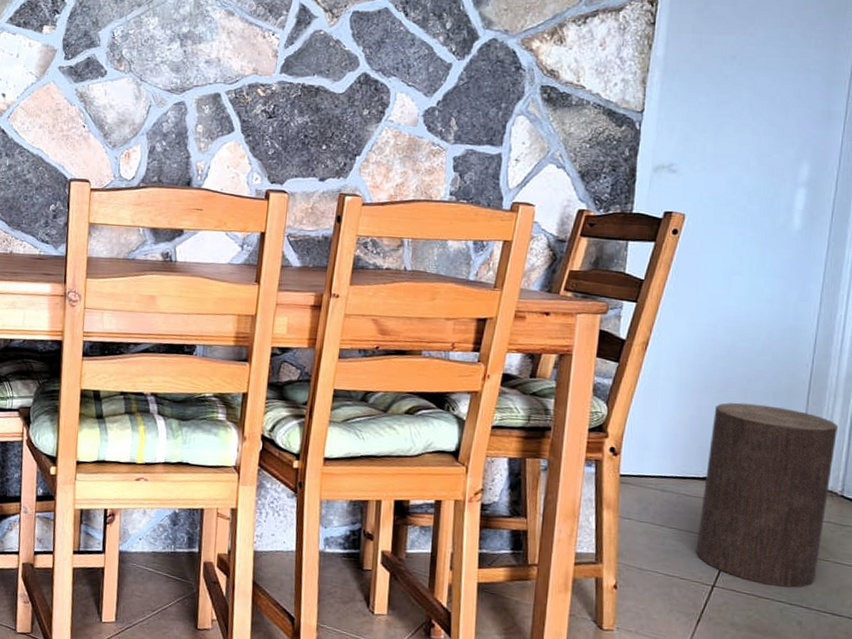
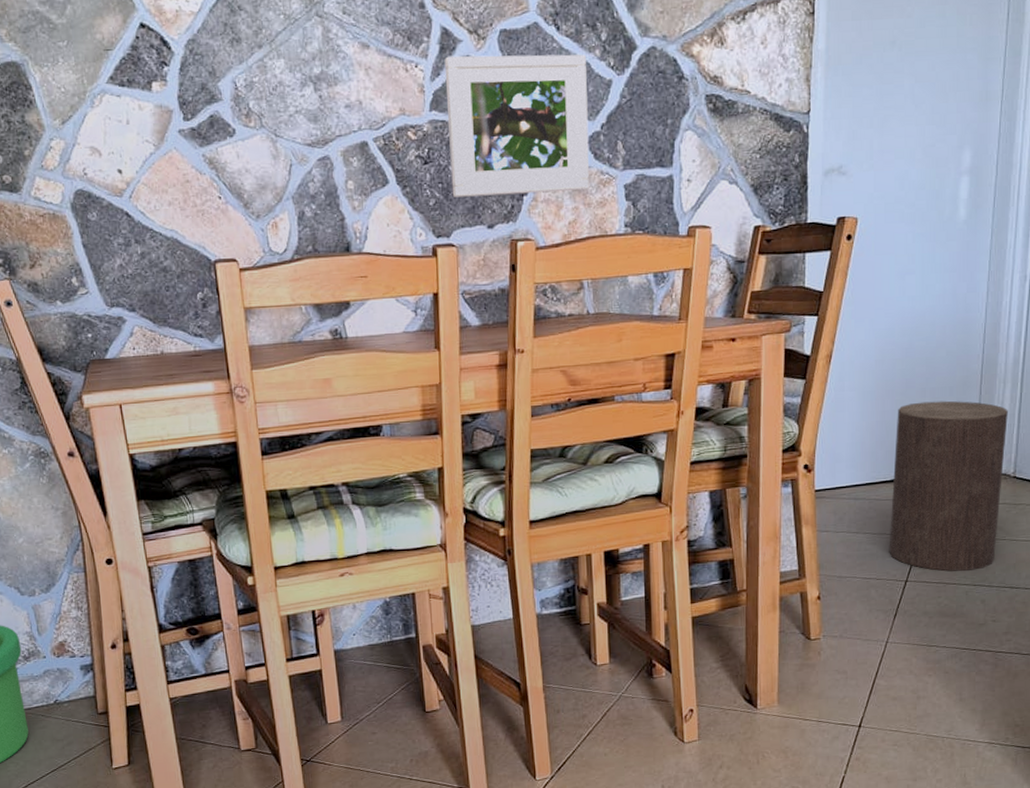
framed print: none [290,29,430,158] -> present [444,54,590,197]

